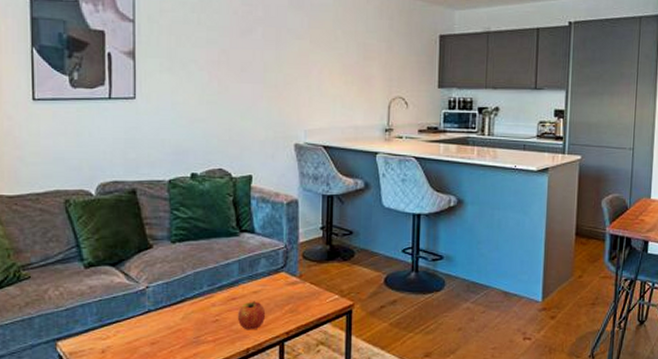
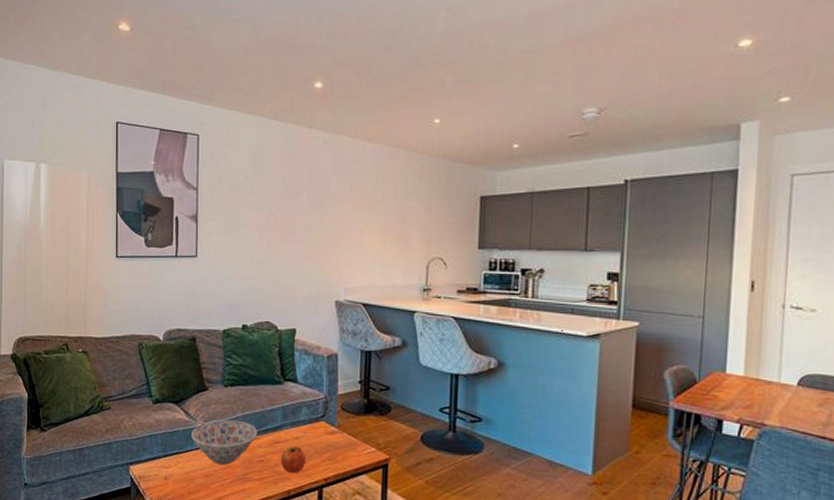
bowl: none [133,278,210,330] -> present [191,419,257,465]

